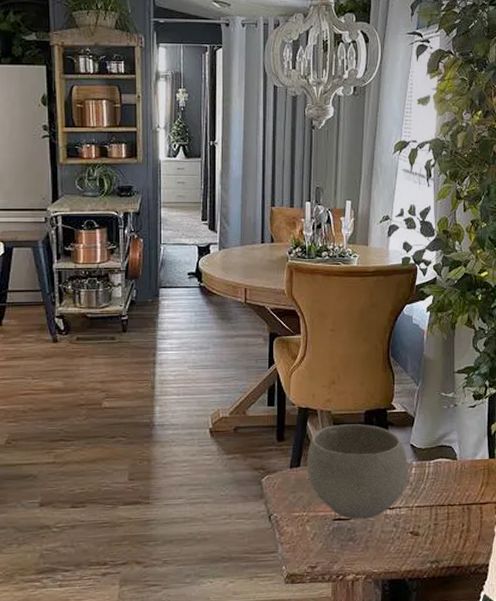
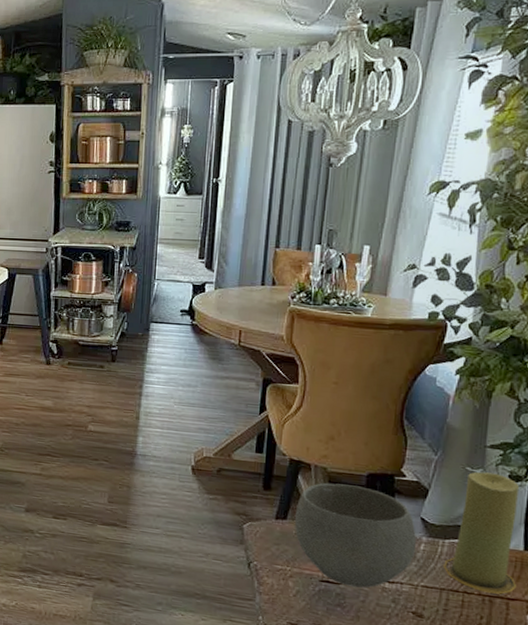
candle: none [431,395,486,502] -> present [443,471,519,594]

